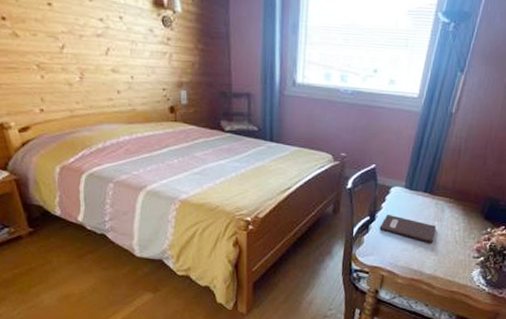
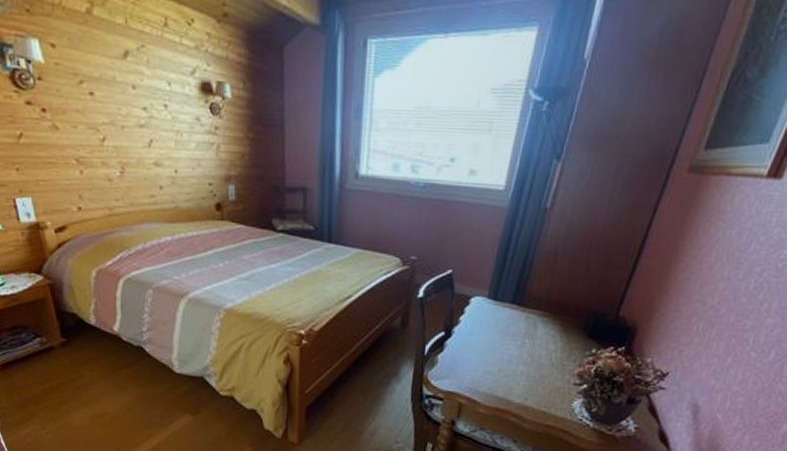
notebook: present [379,215,437,243] -> none [457,330,528,366]

